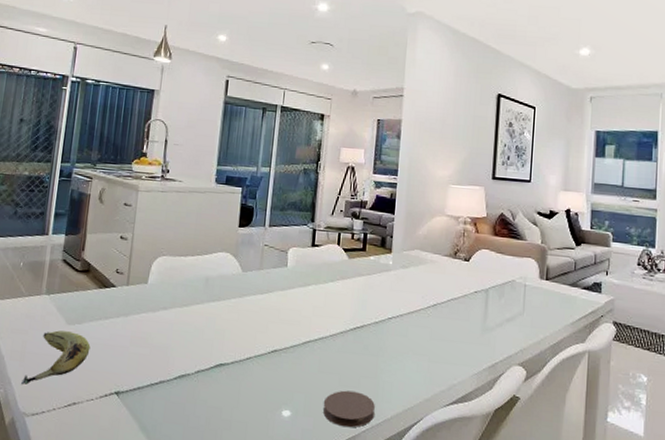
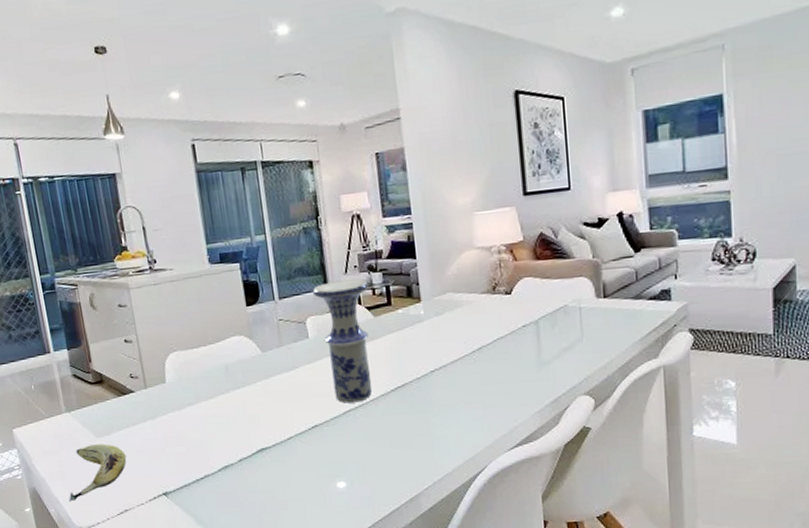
vase: none [299,220,349,335] -> present [312,279,372,403]
coaster: present [322,390,376,428] -> none [377,451,435,488]

